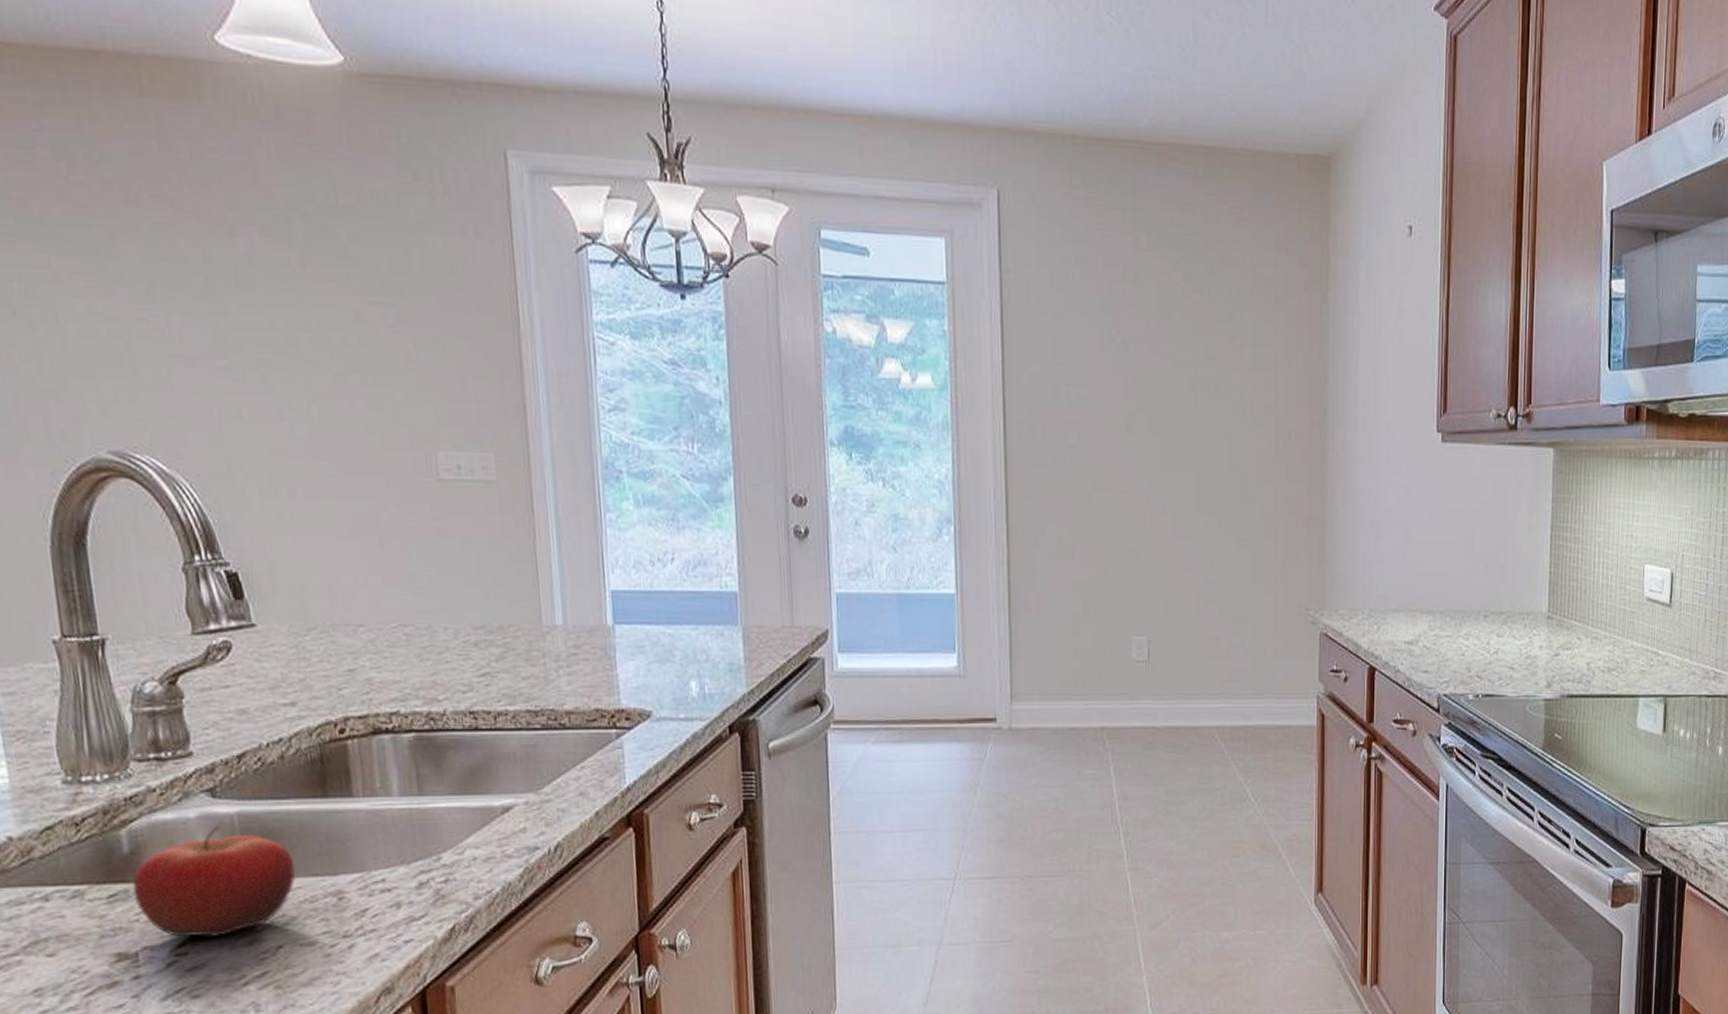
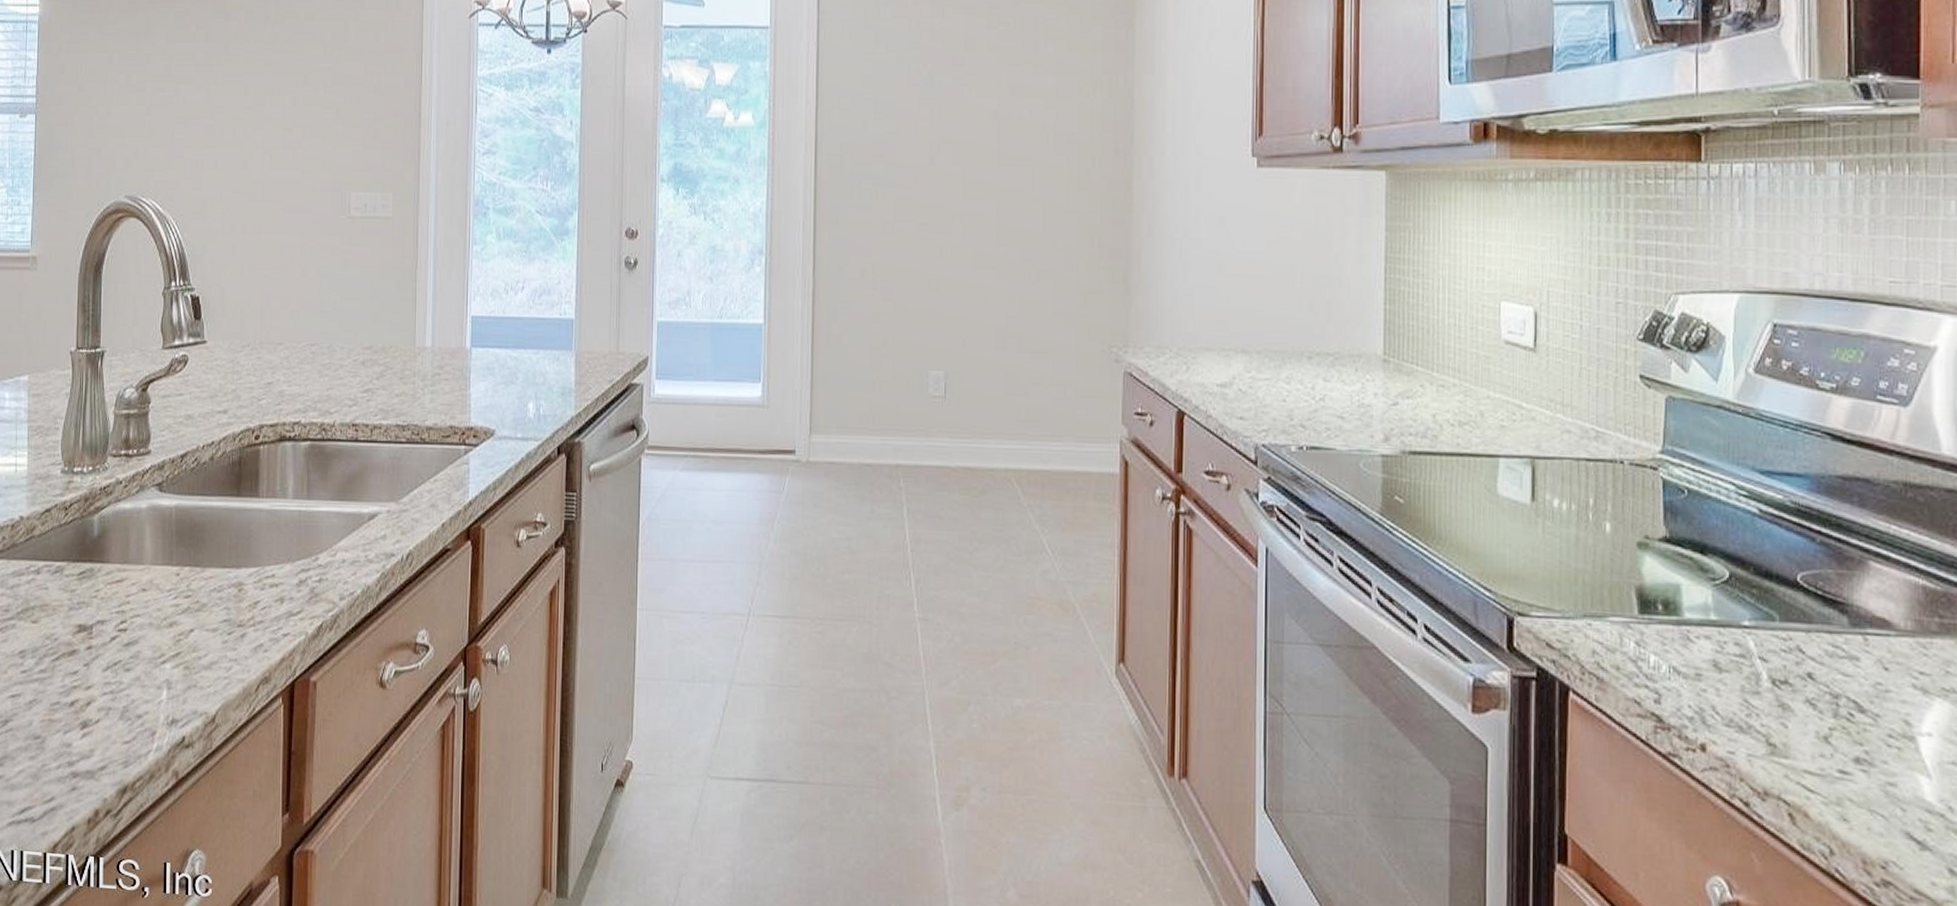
fruit: present [132,825,296,938] -> none [96,516,211,618]

